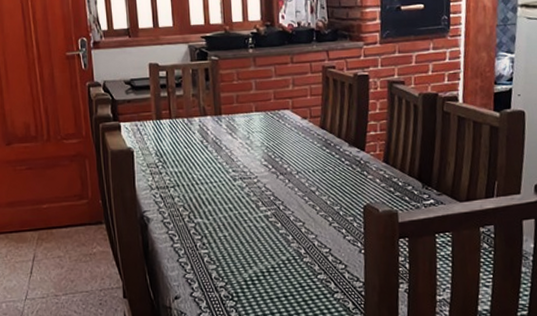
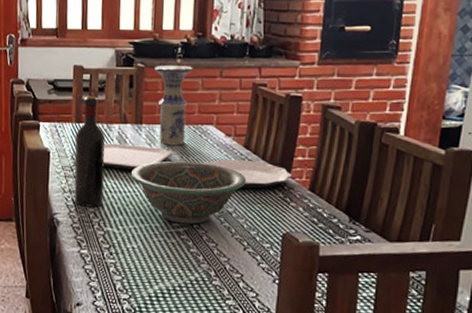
wine bottle: none [157,91,191,202] -> present [74,95,106,207]
plate: none [186,135,253,161] -> present [103,143,172,170]
decorative bowl: none [215,146,325,207] -> present [130,160,246,224]
vase: none [228,55,265,133] -> present [155,66,193,146]
plate: none [284,139,367,167] -> present [204,159,292,189]

